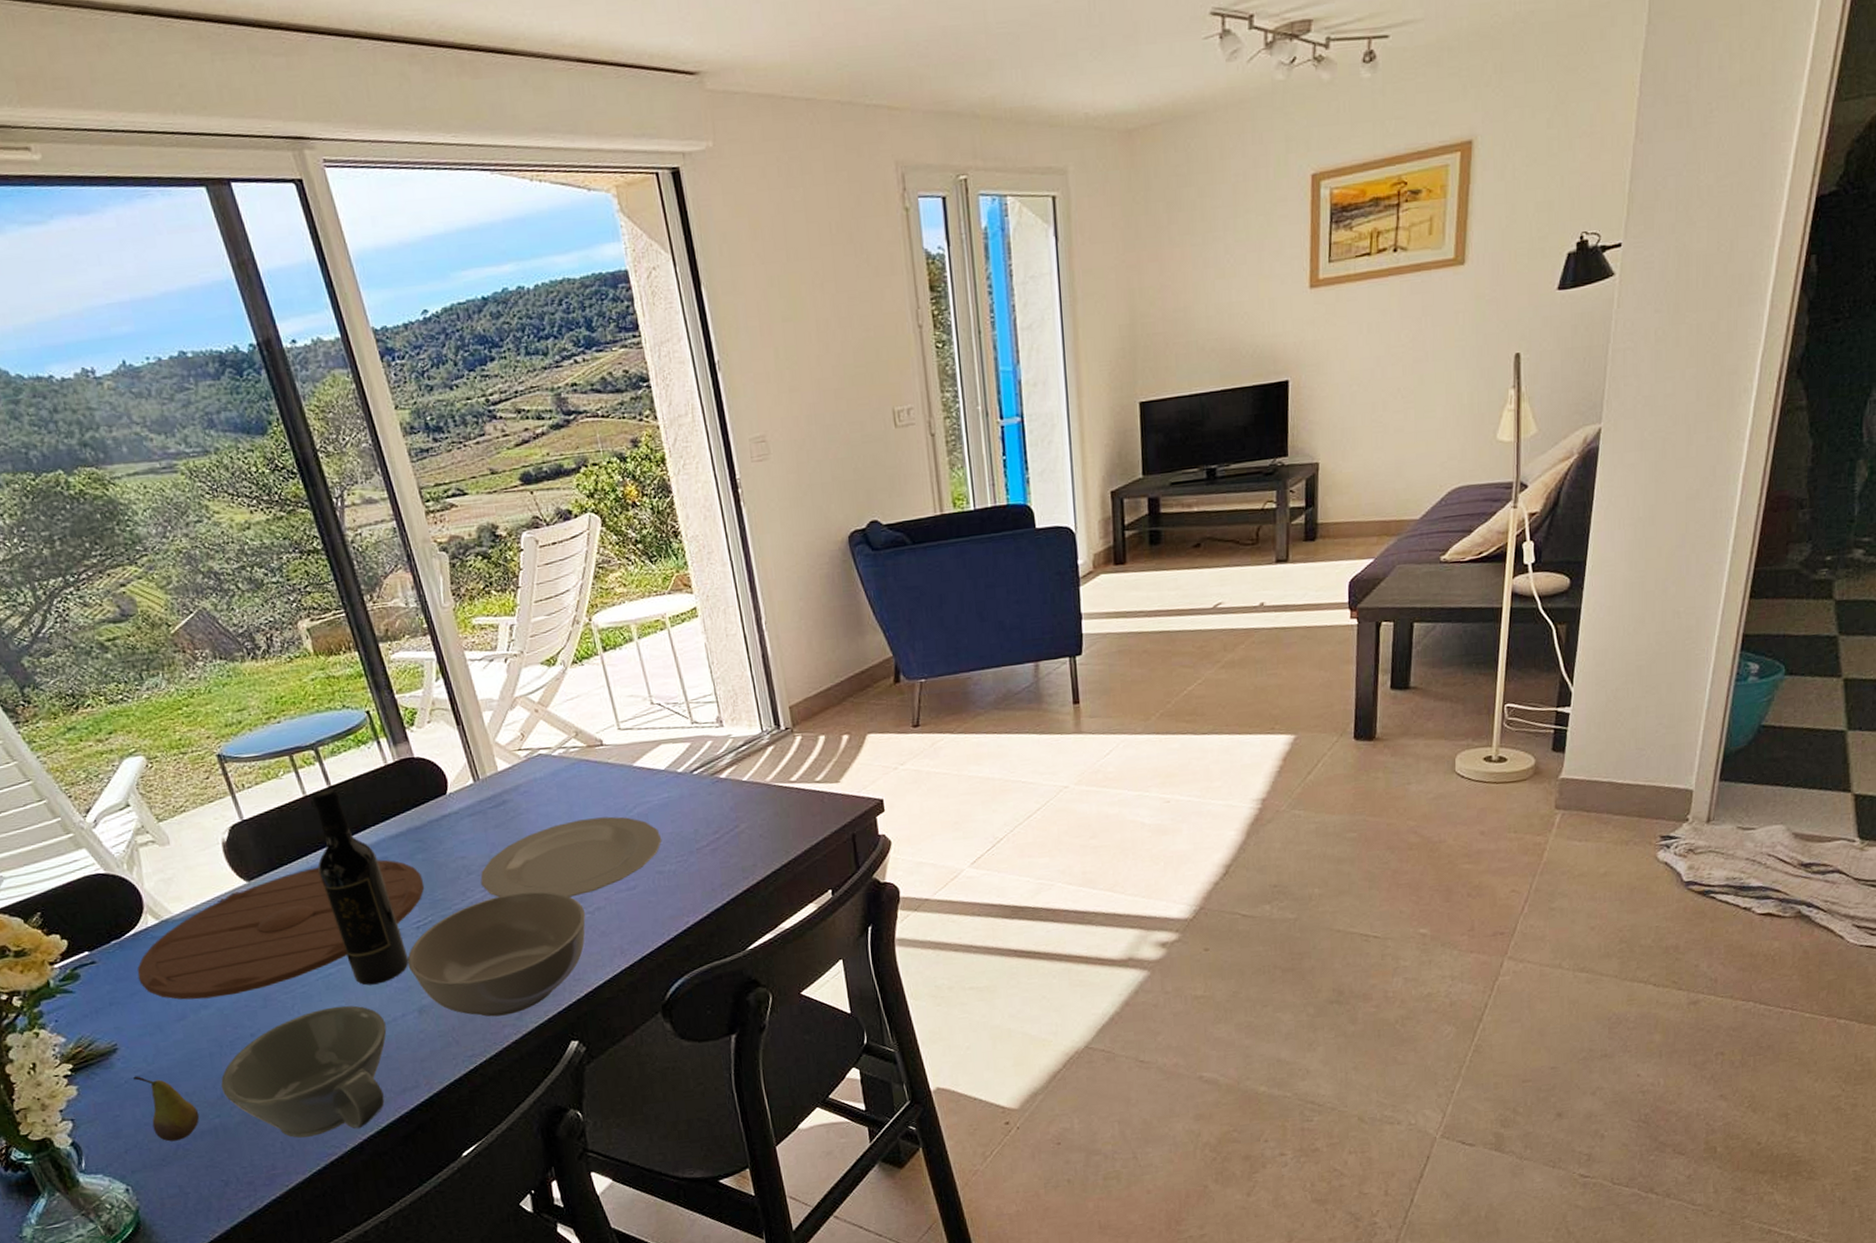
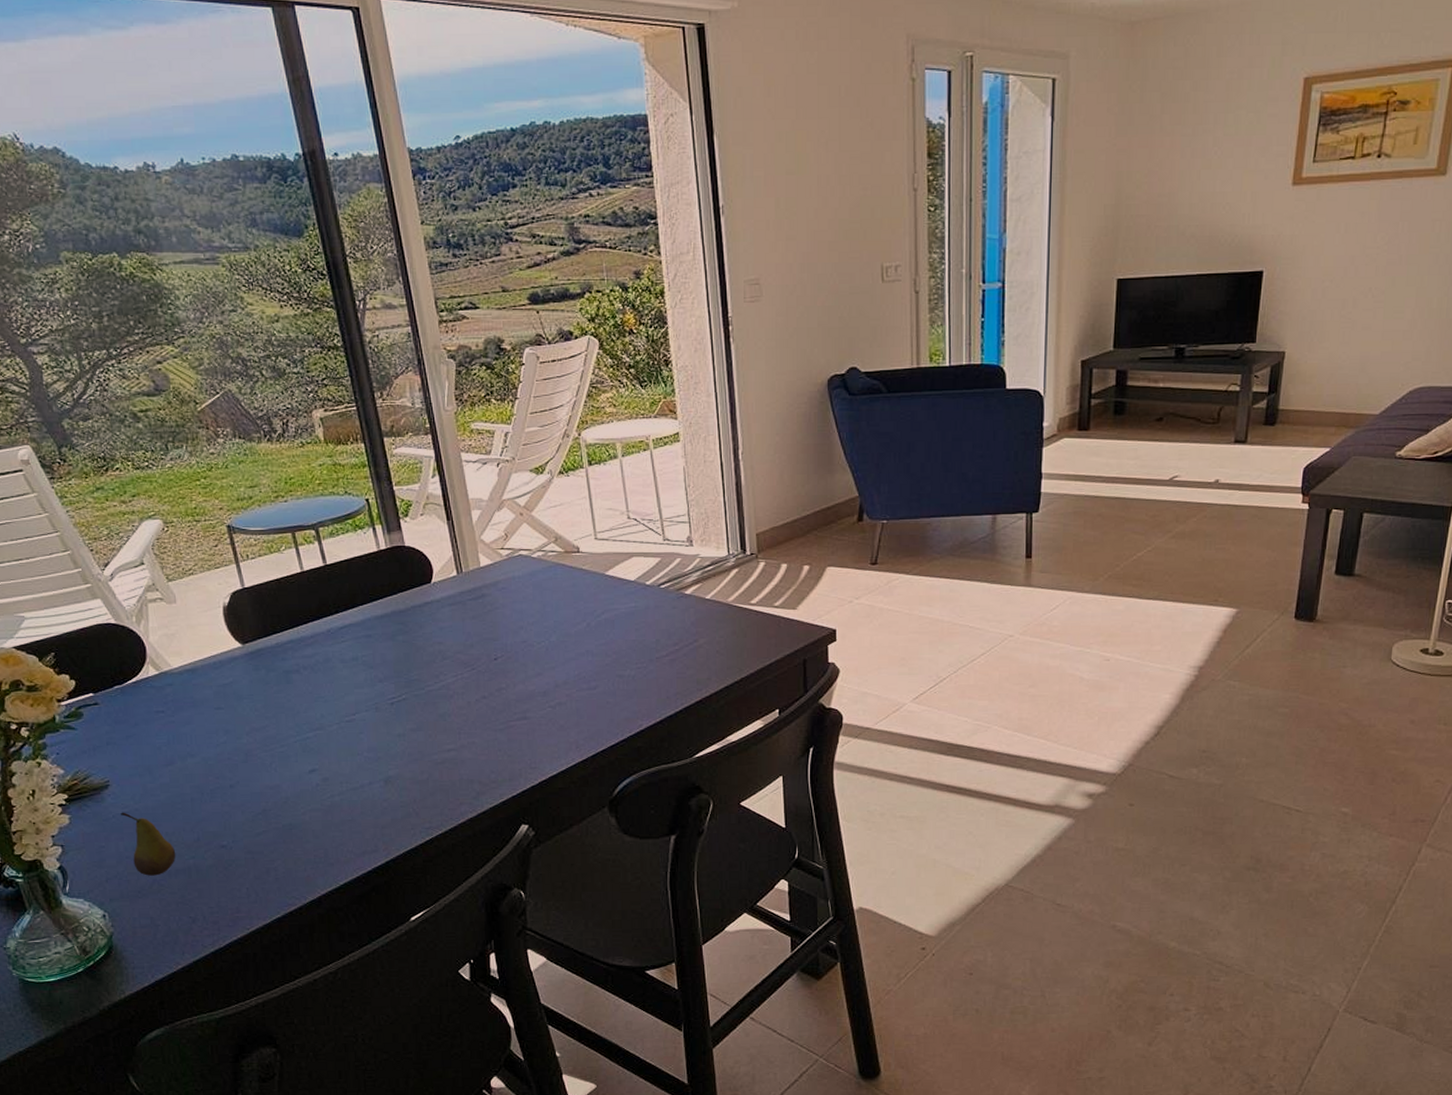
placemat: present [137,859,425,1000] -> none [134,637,402,748]
cup: present [220,1005,387,1138] -> none [198,768,354,886]
wine bottle: present [312,788,409,986] -> none [307,567,380,752]
bowl: present [407,891,586,1017] -> none [379,681,548,794]
plate: present [480,816,662,898] -> none [454,619,625,690]

